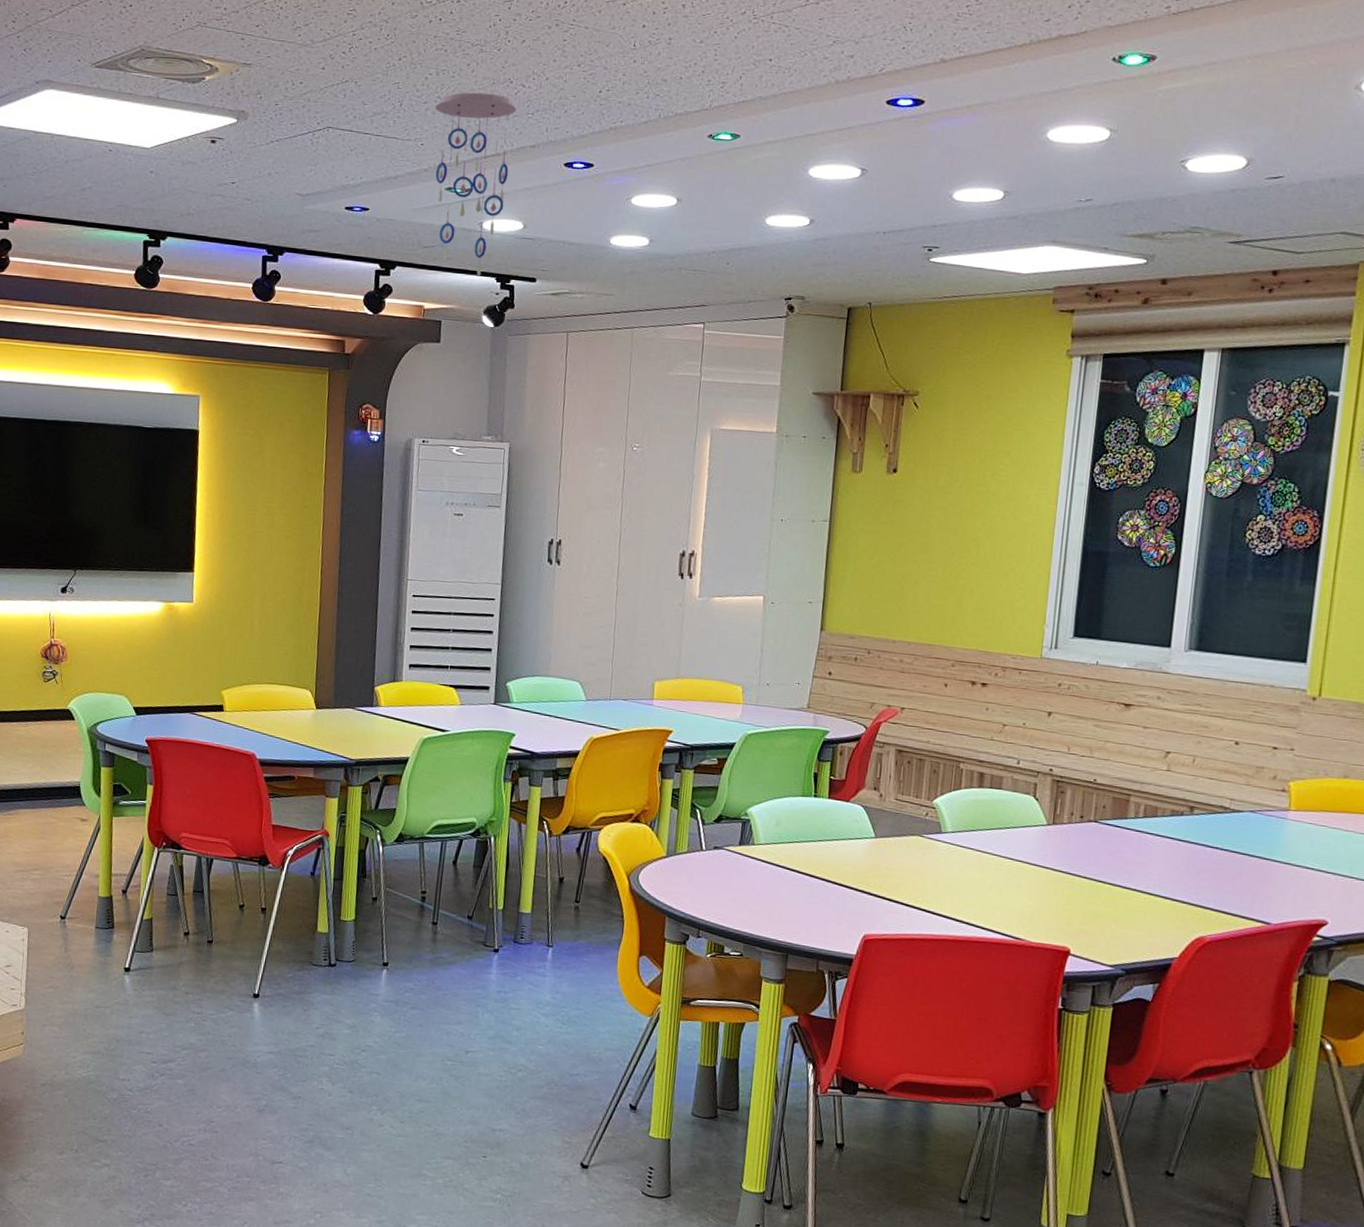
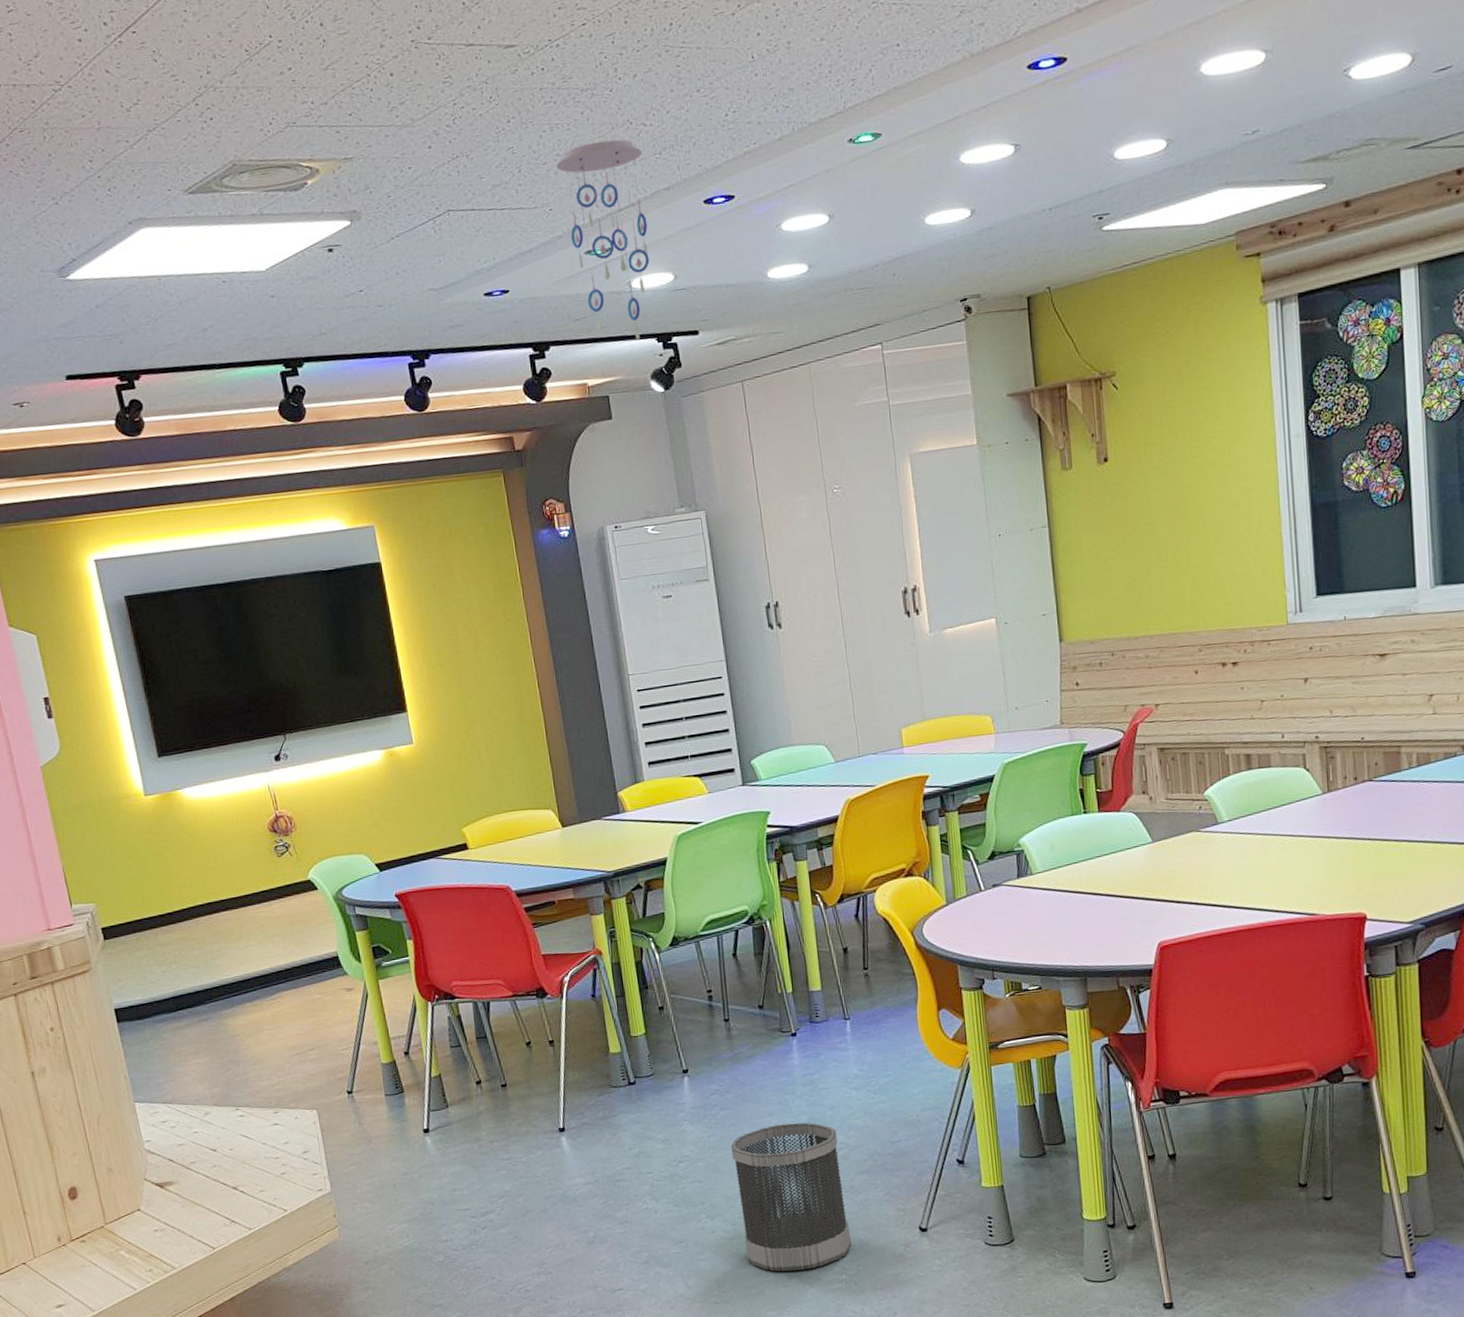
wastebasket: none [408,1033,519,1182] -> present [731,1122,852,1272]

